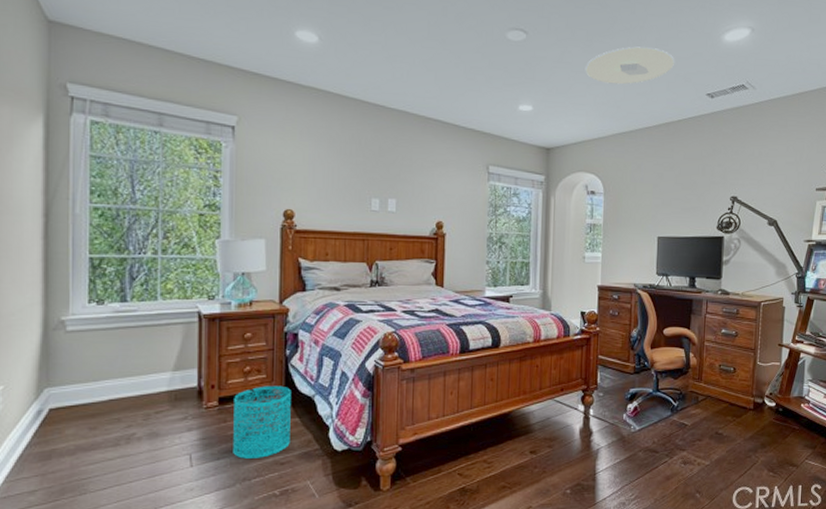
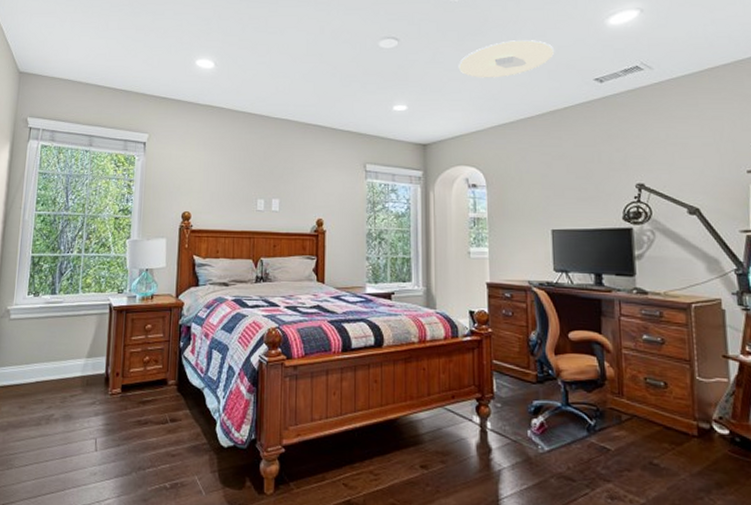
wastebasket: present [233,385,291,459] -> none [131,376,183,448]

